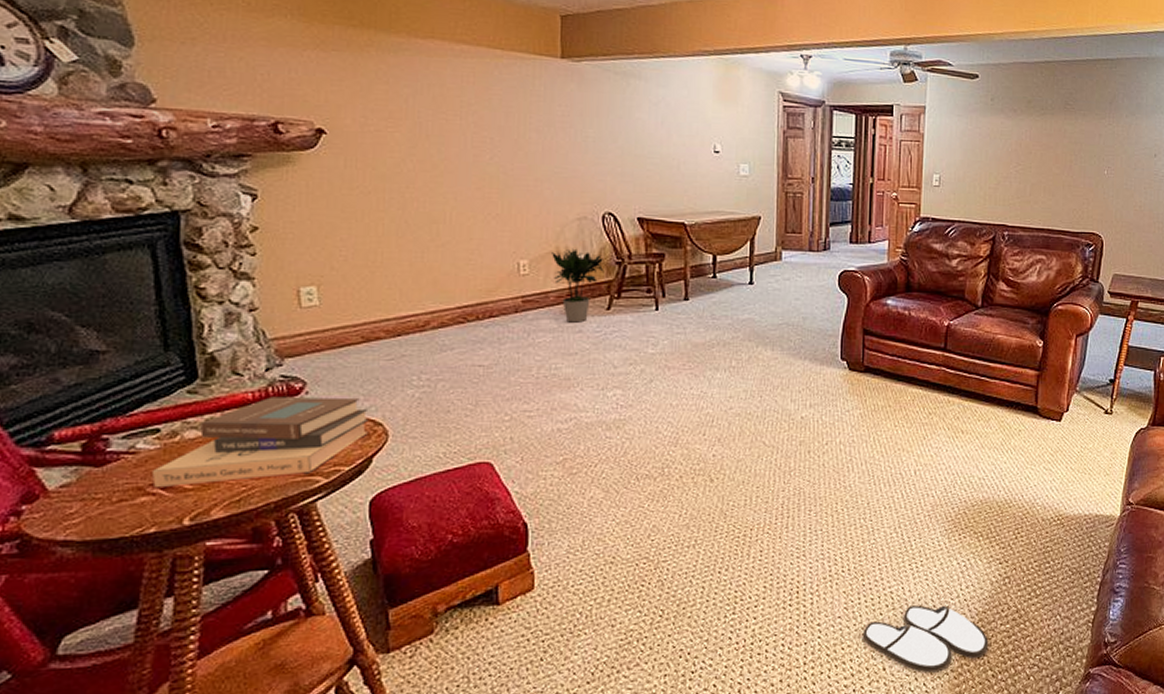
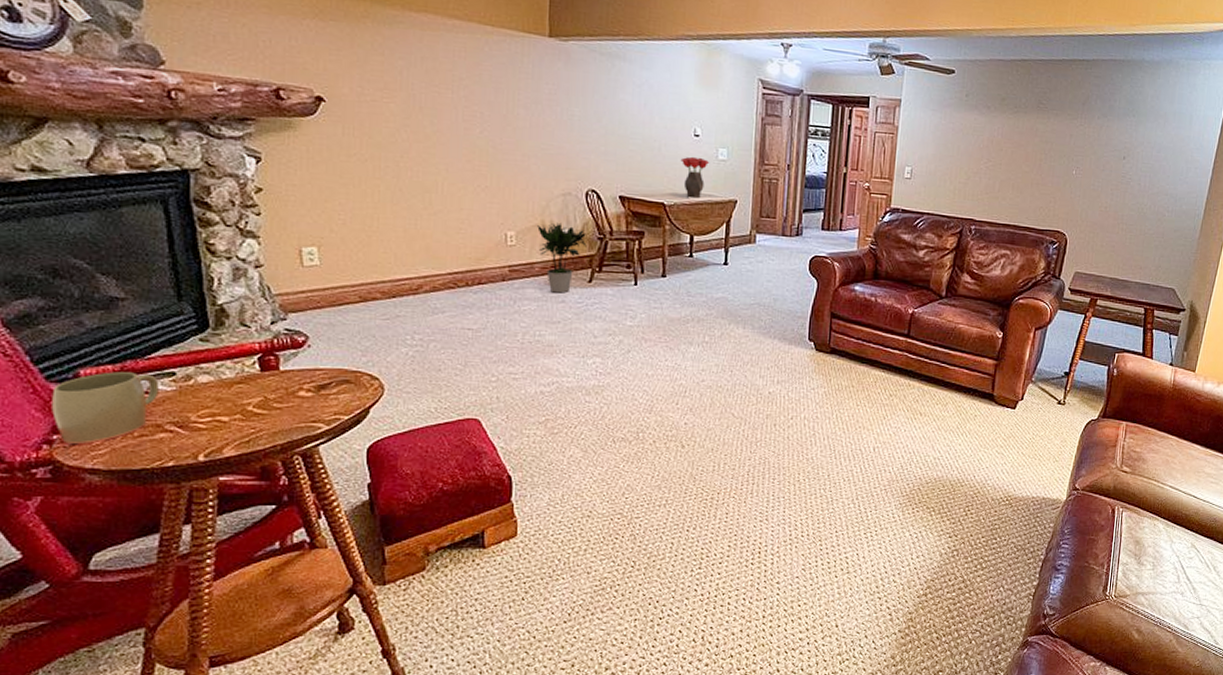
mug: none [21,431,142,515] -> present [52,372,159,445]
books: present [152,396,369,489] -> none [170,348,366,427]
bouquet: none [700,173,731,217] -> present [680,156,710,199]
slippers: present [863,605,989,672] -> none [819,571,935,631]

